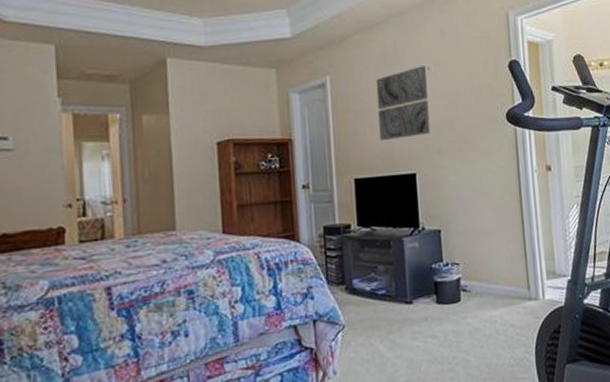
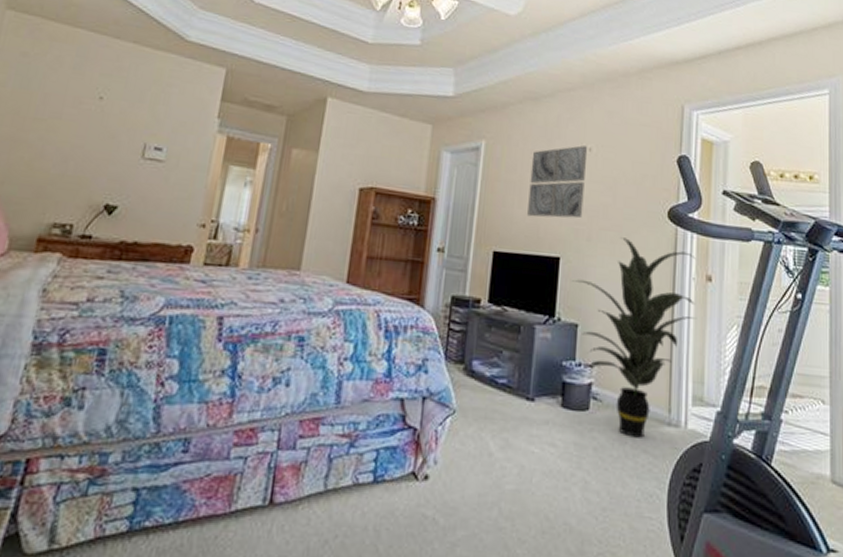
indoor plant: none [430,145,541,316] -> present [572,237,696,438]

